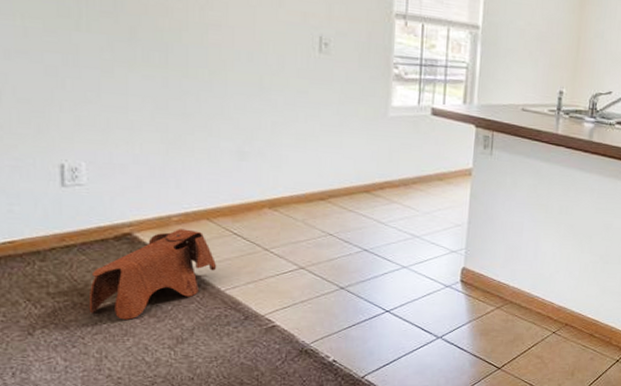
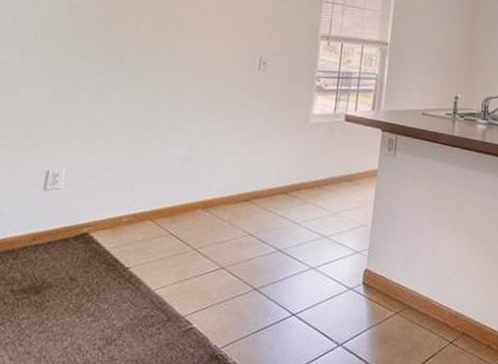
toy elephant: present [88,229,217,320] -> none [41,229,152,319]

